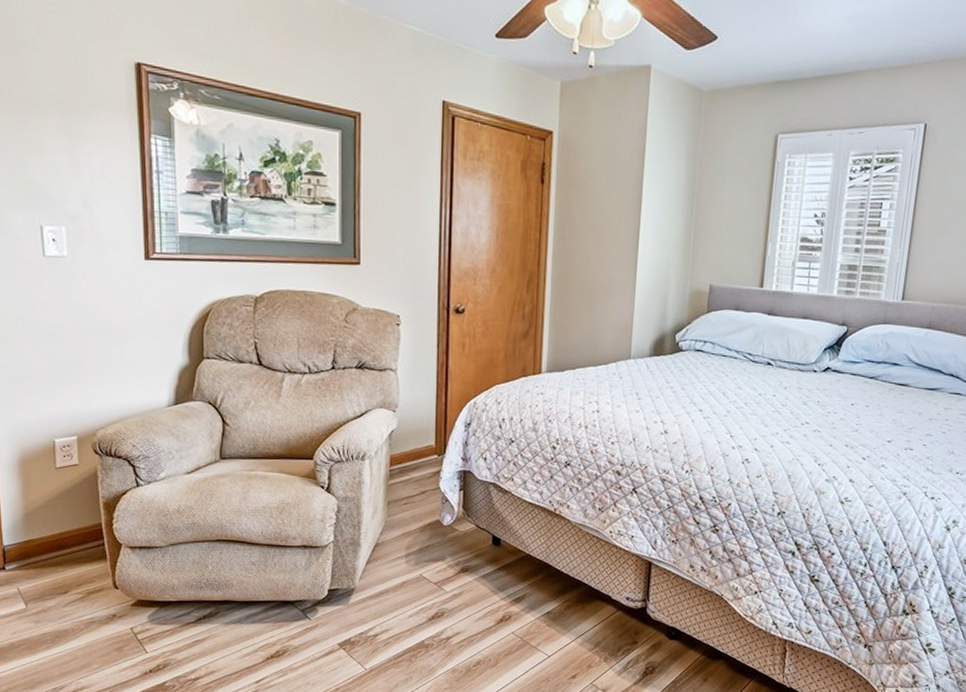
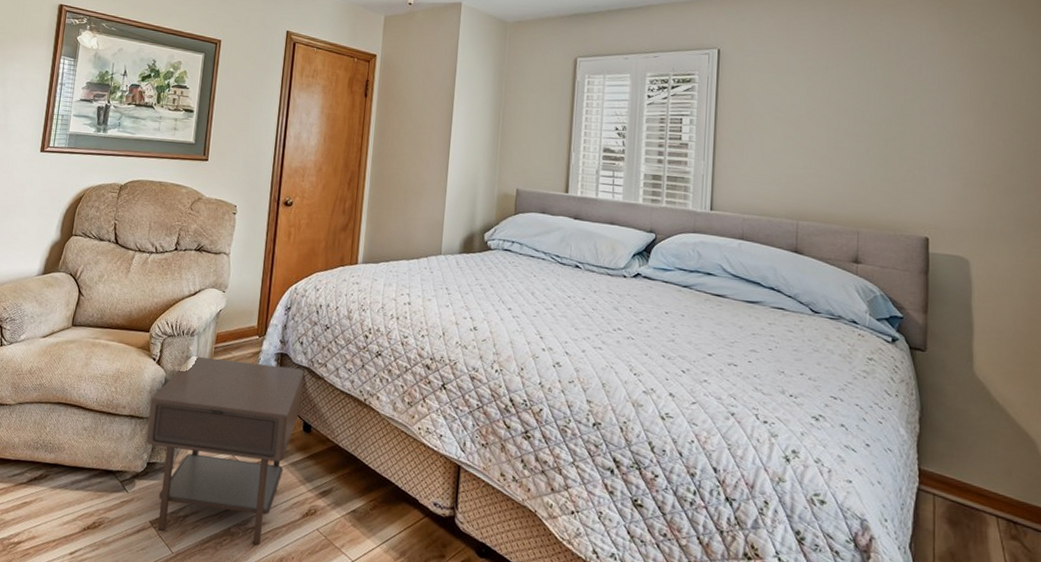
side table: none [324,480,490,652] -> present [145,356,304,545]

